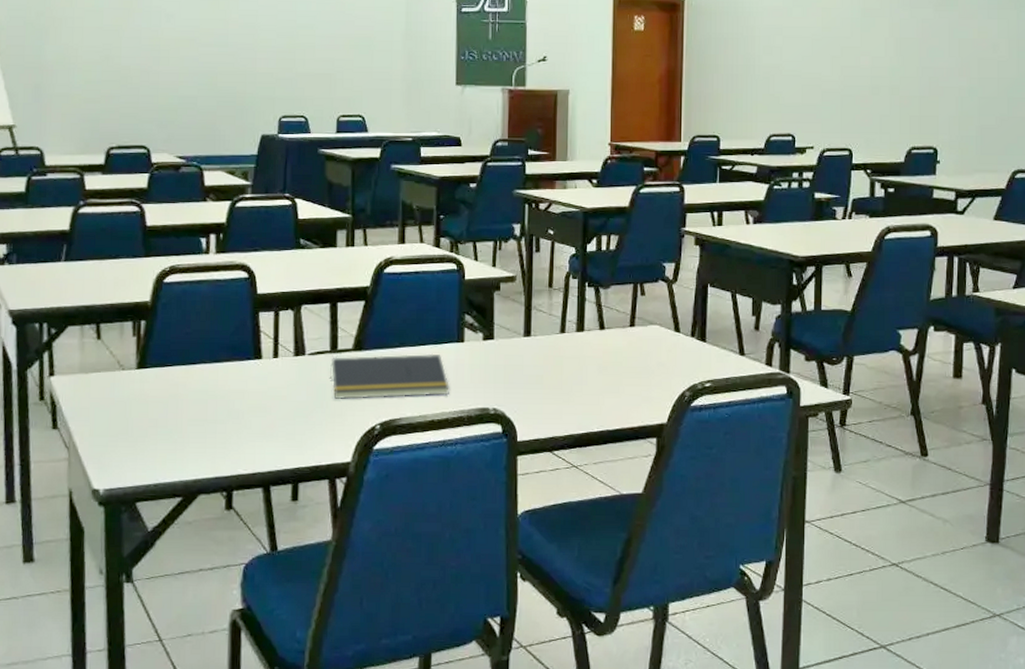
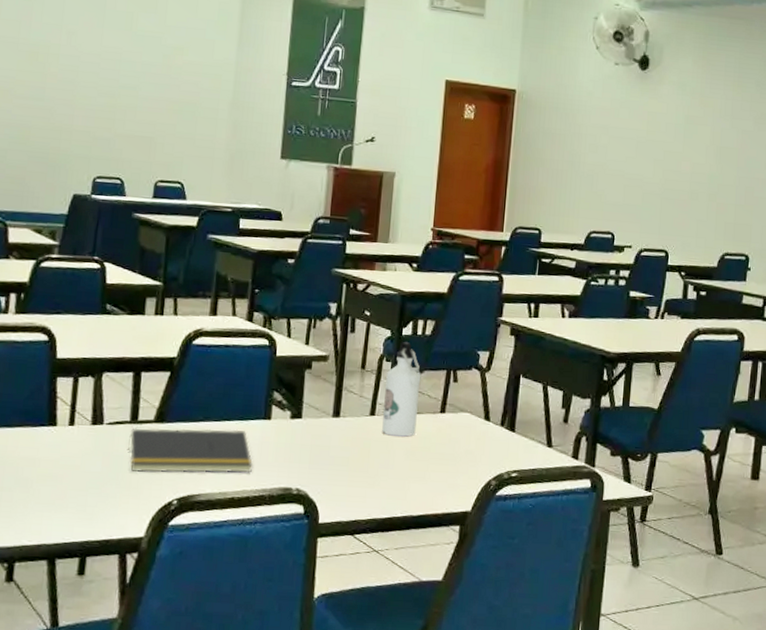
water bottle: none [573,258,608,352] -> present [382,342,421,437]

